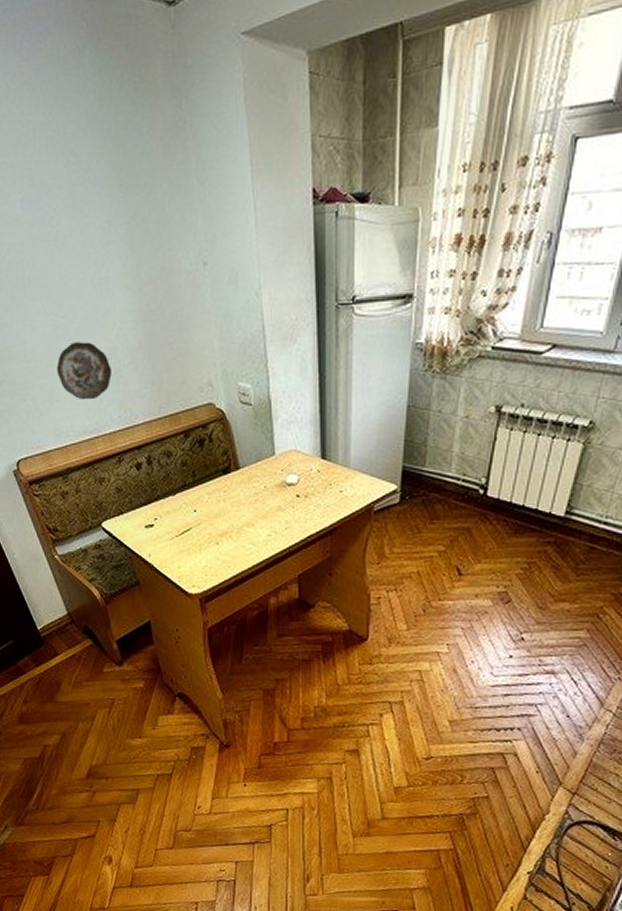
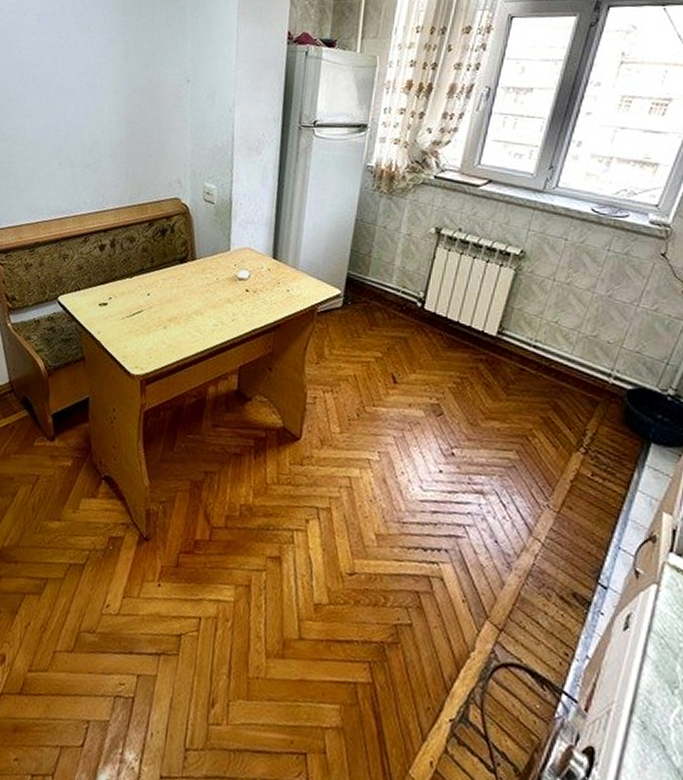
decorative plate: present [56,342,112,400] -> none [42,133,92,184]

